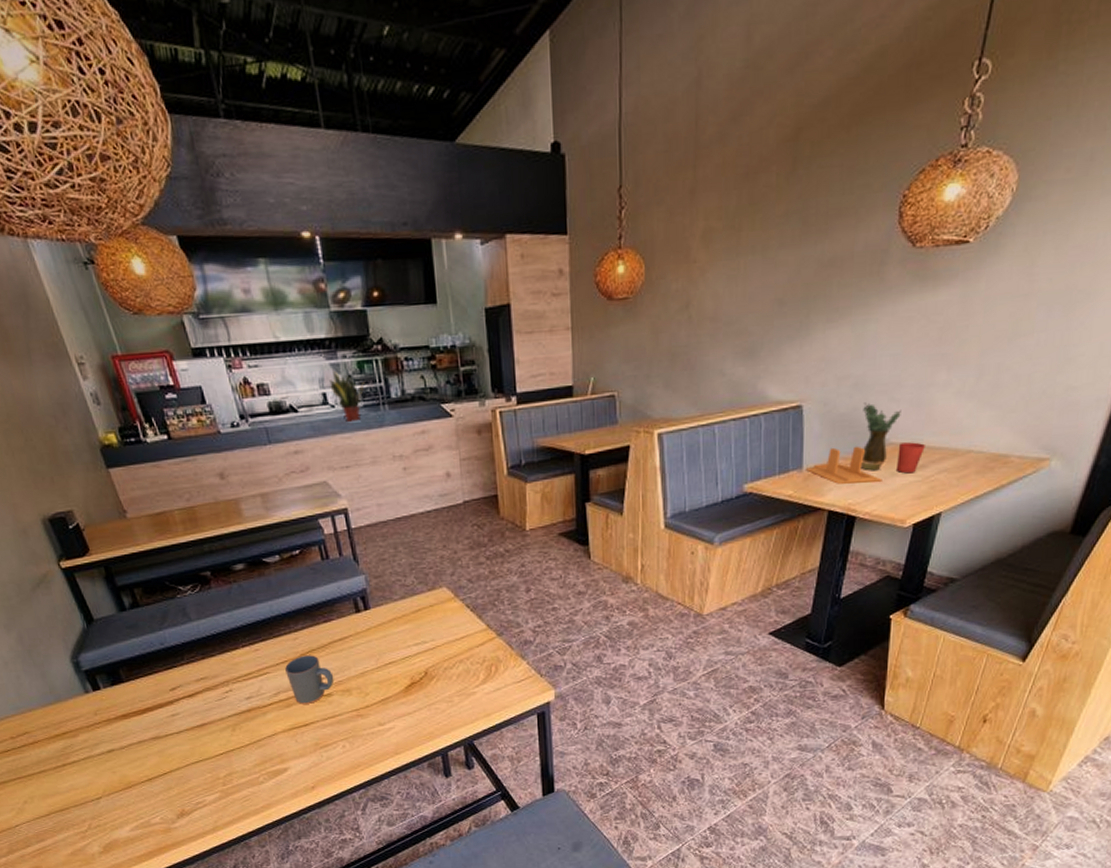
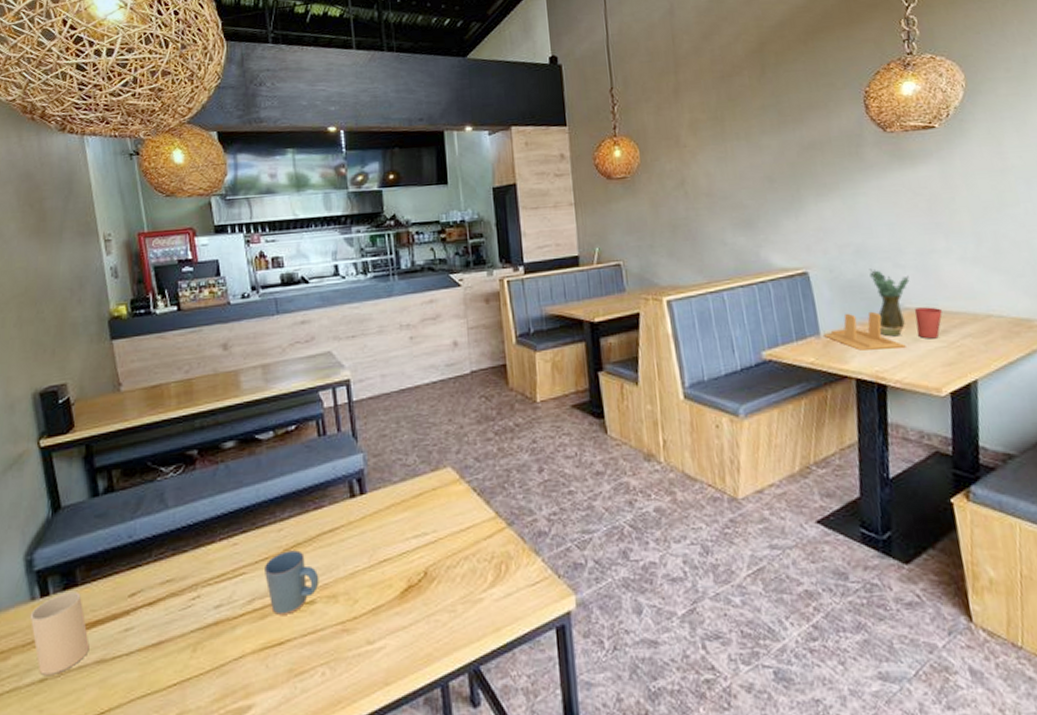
cup: none [87,686,145,748] -> present [29,591,90,675]
potted plant: present [329,370,365,421] -> none [342,244,376,292]

